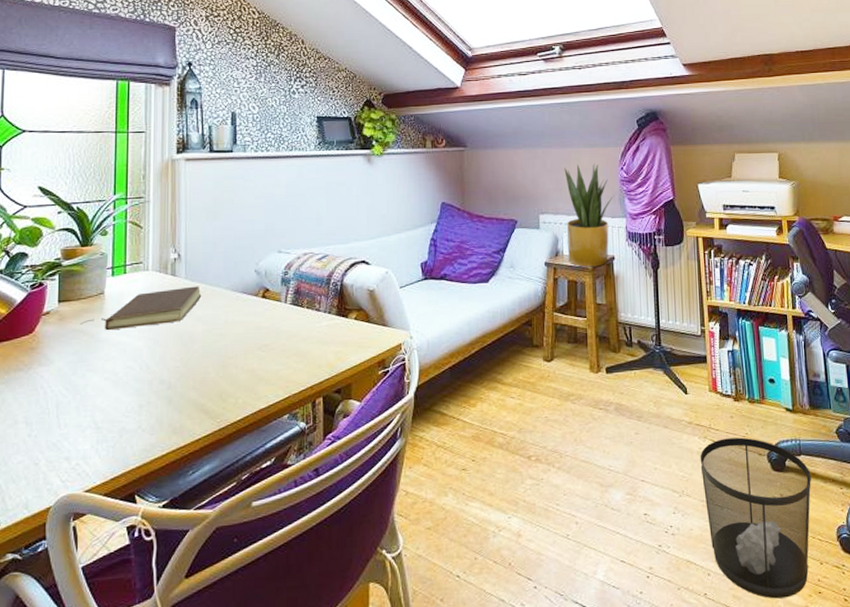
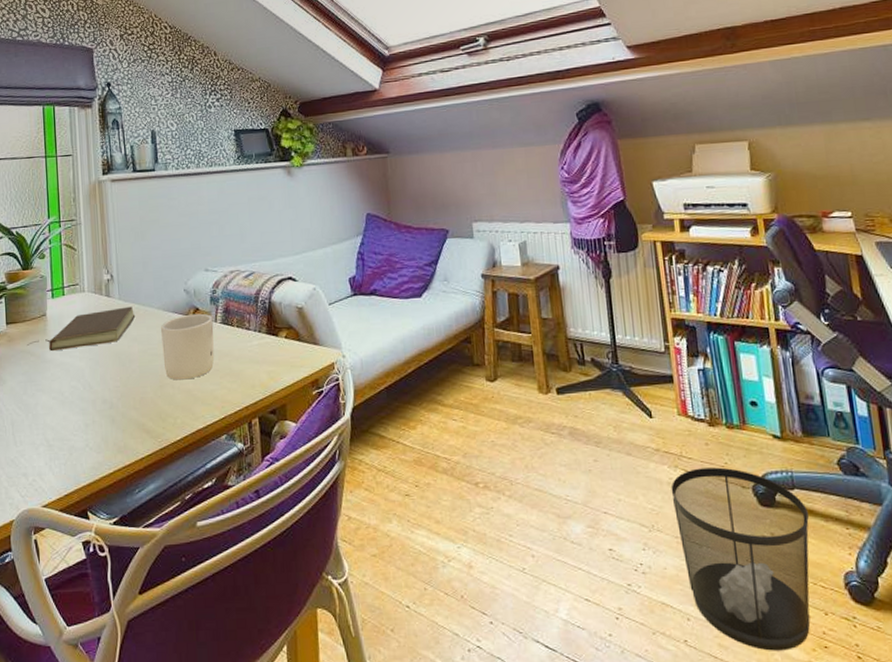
mug: none [227,294,283,360] -> present [160,313,215,380]
planter: present [564,164,615,267] -> none [497,164,556,279]

